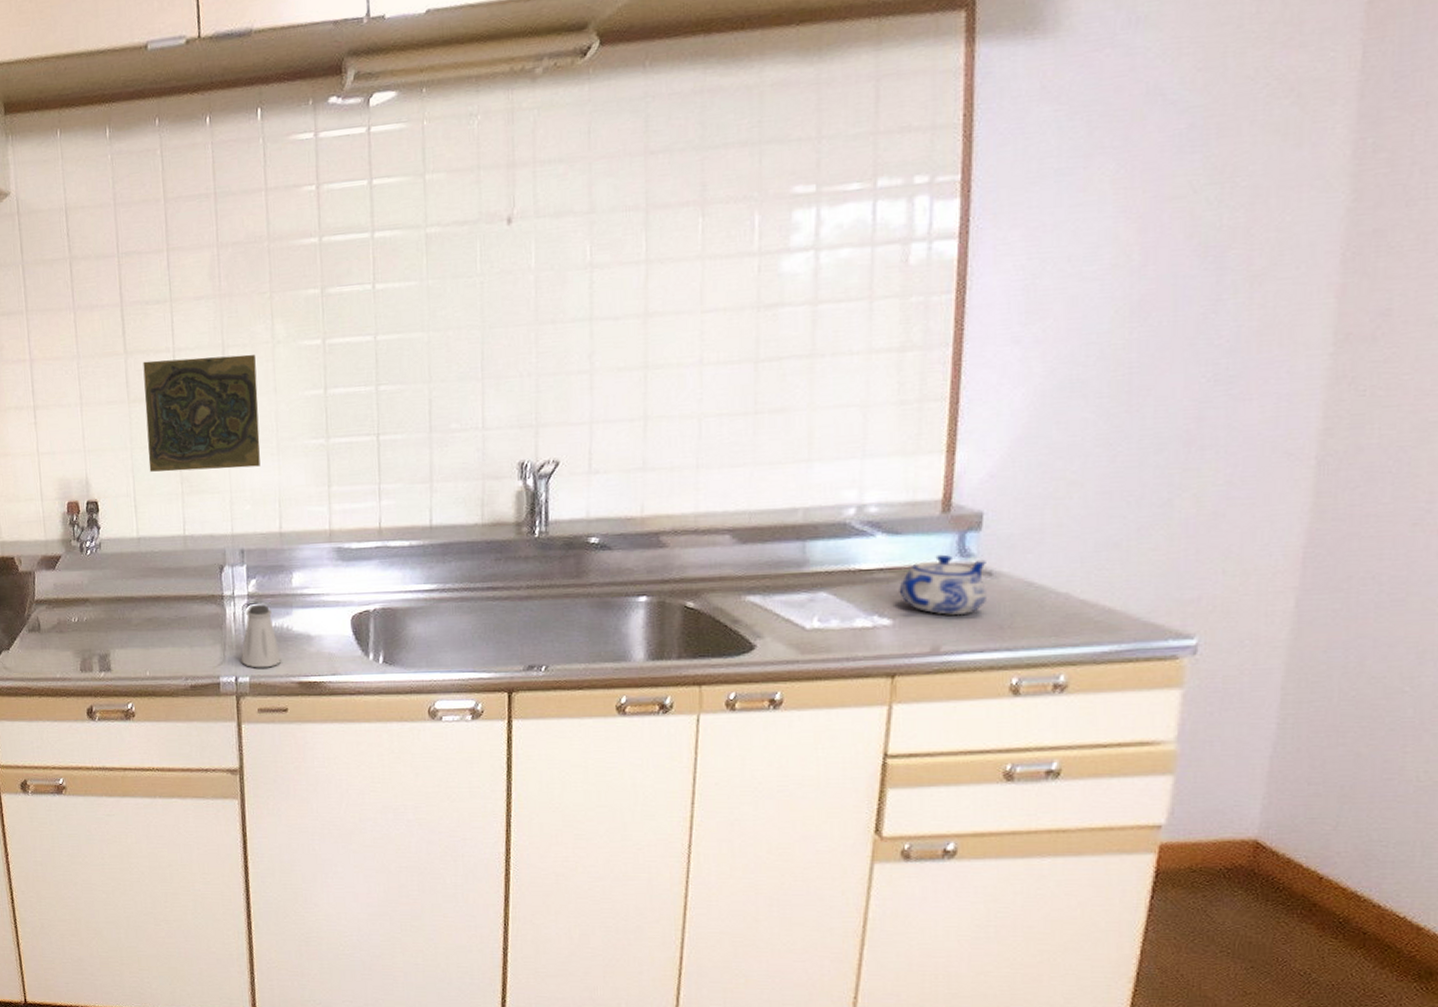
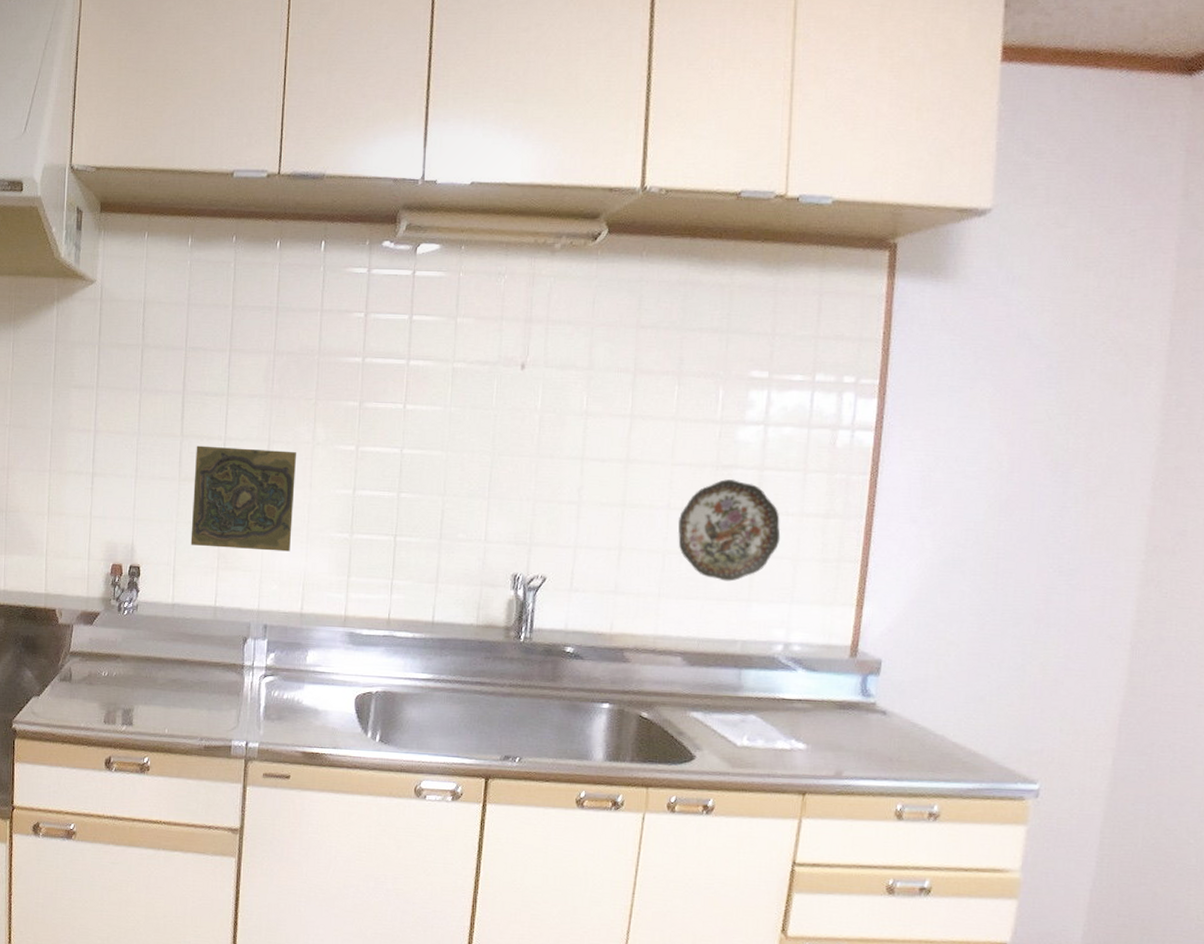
saltshaker: present [240,604,282,668] -> none [253,676,290,736]
decorative plate: none [715,320,844,442] -> present [678,479,781,582]
teapot: present [899,554,986,616] -> none [813,692,882,747]

